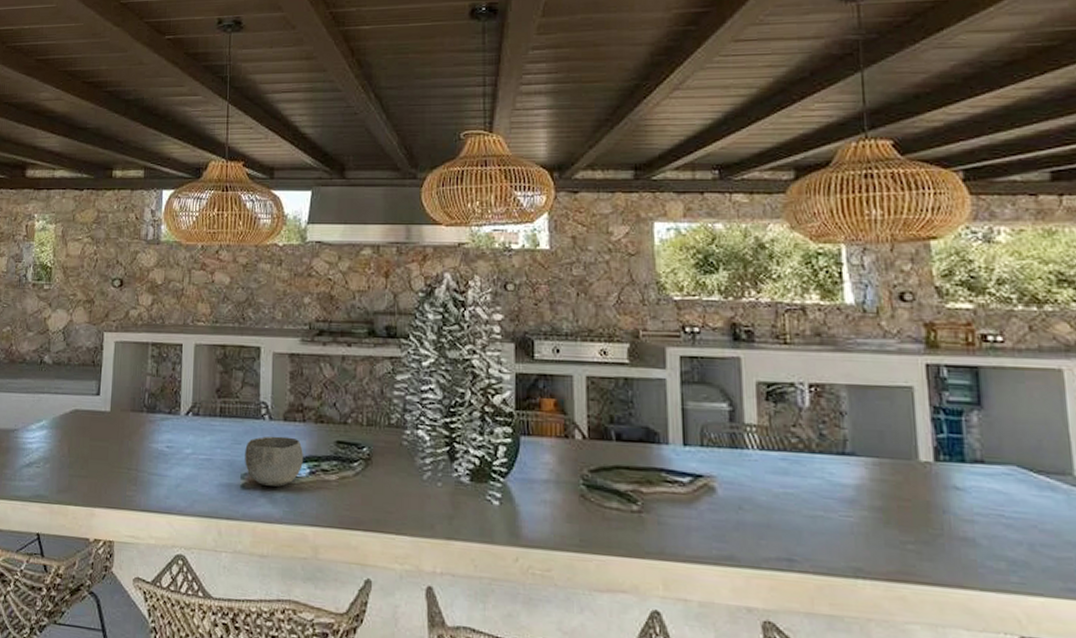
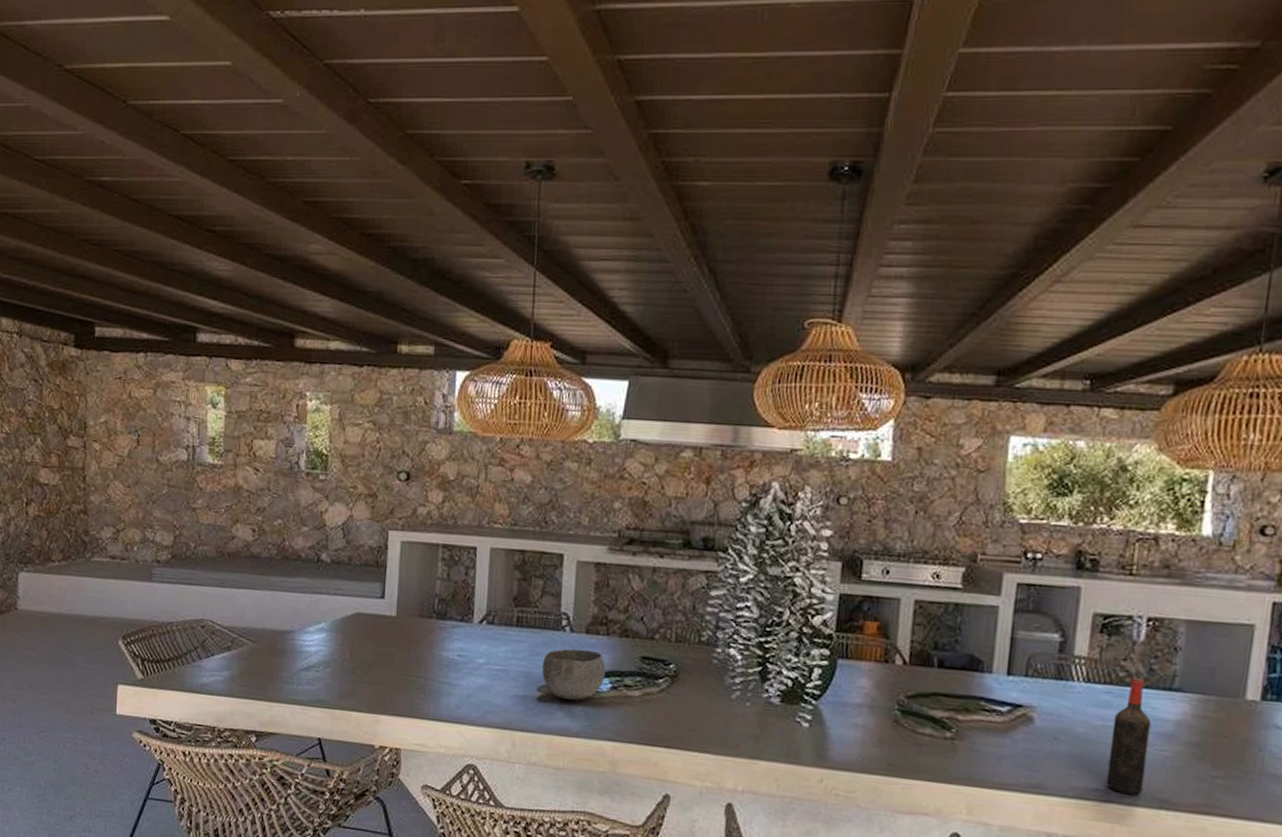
wine bottle: none [793,443,835,565] -> present [1106,678,1152,796]

